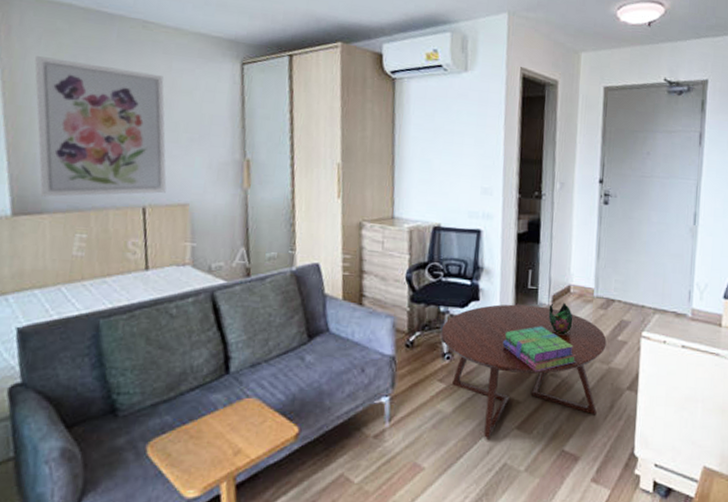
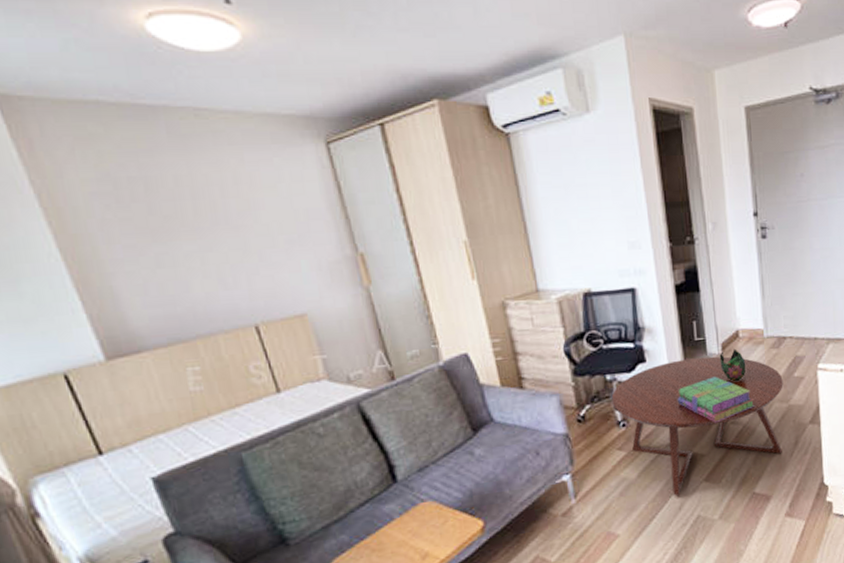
wall art: present [35,56,167,197] -> none [74,170,277,334]

